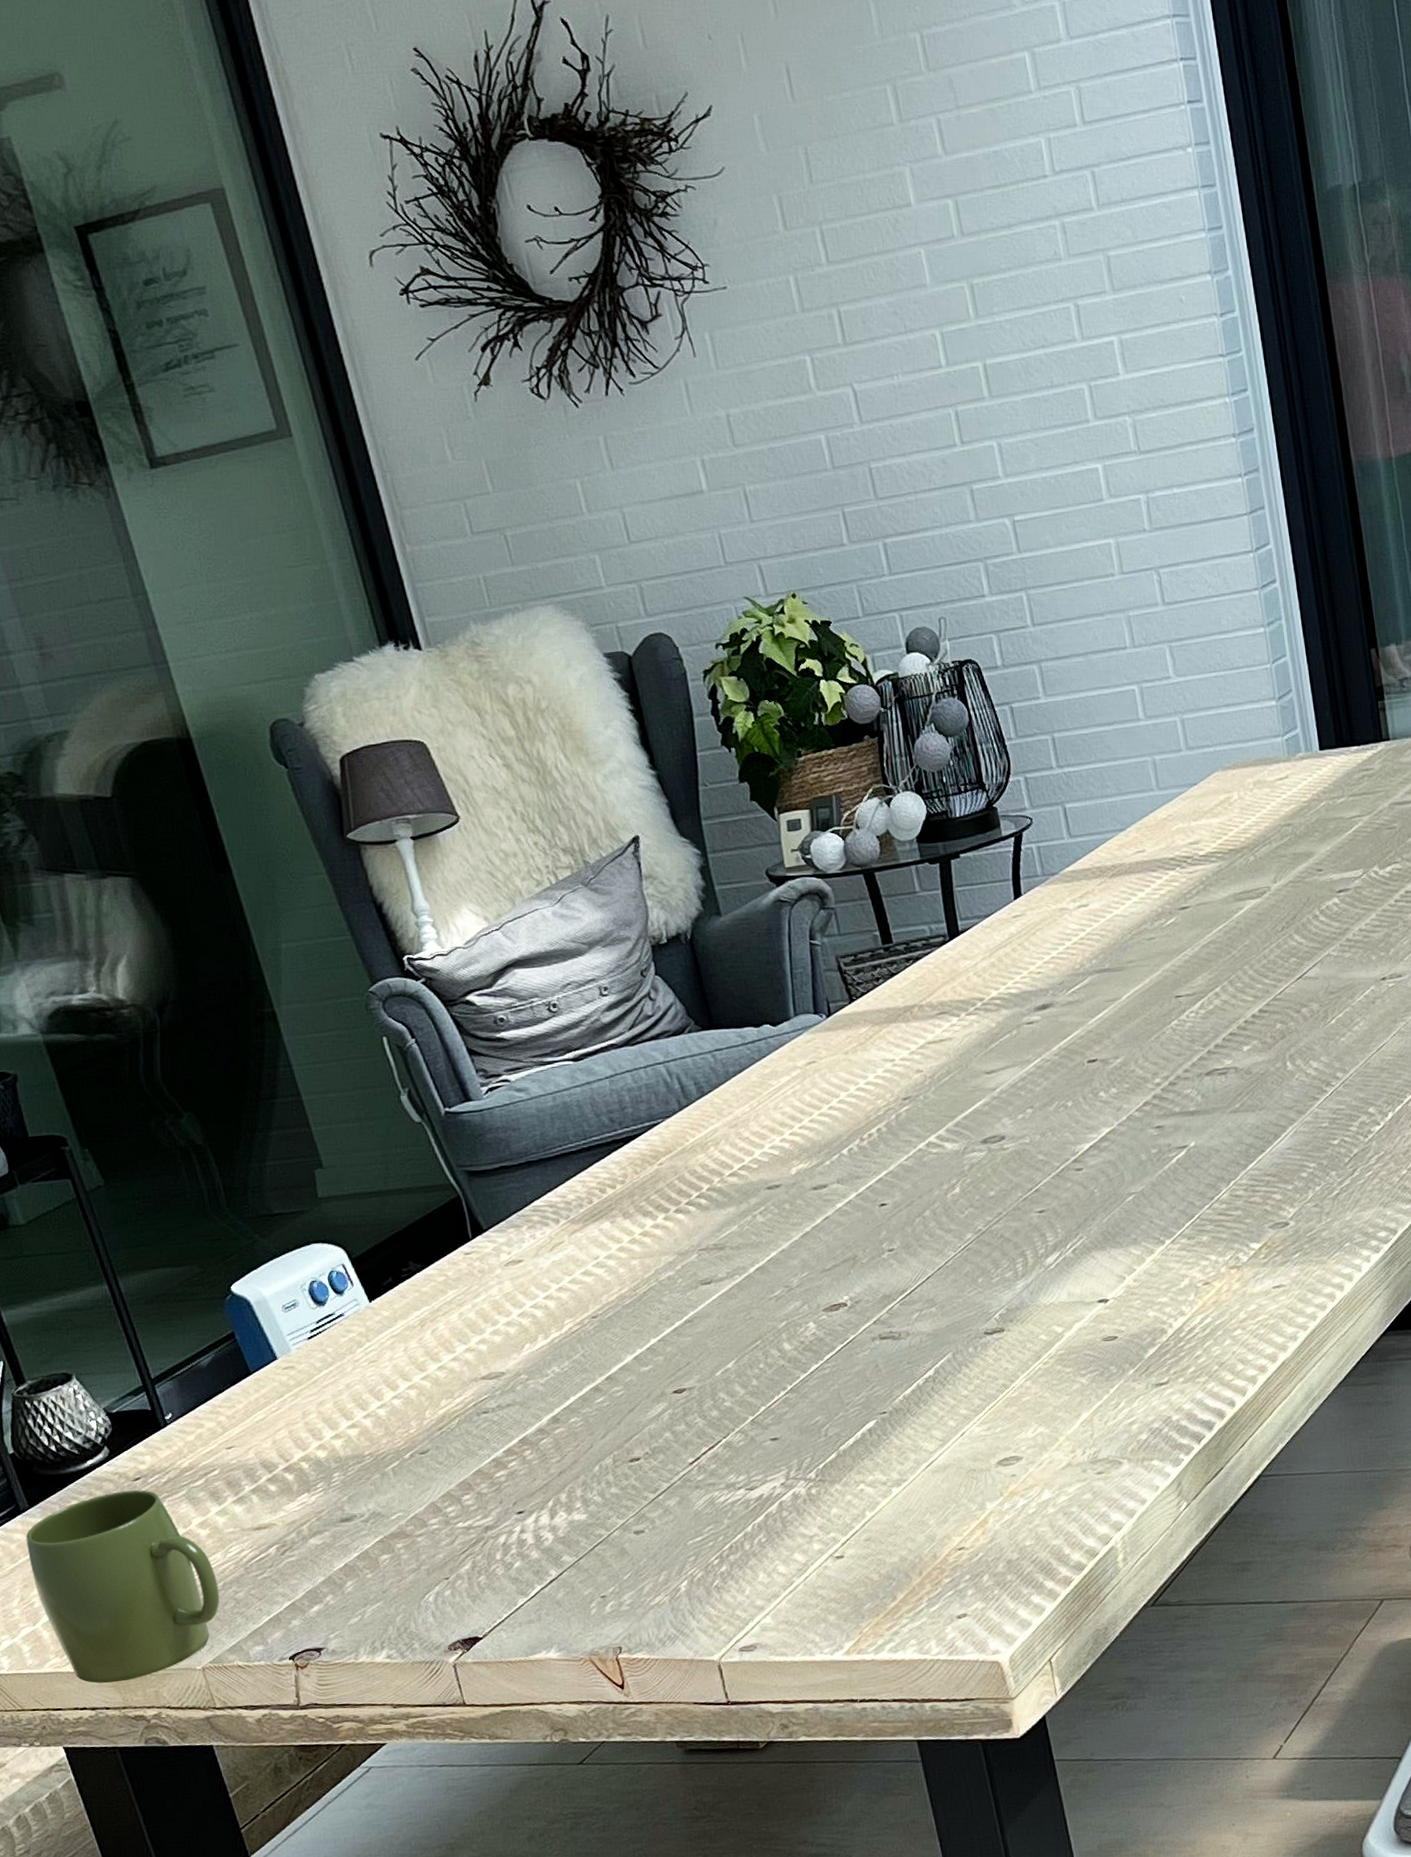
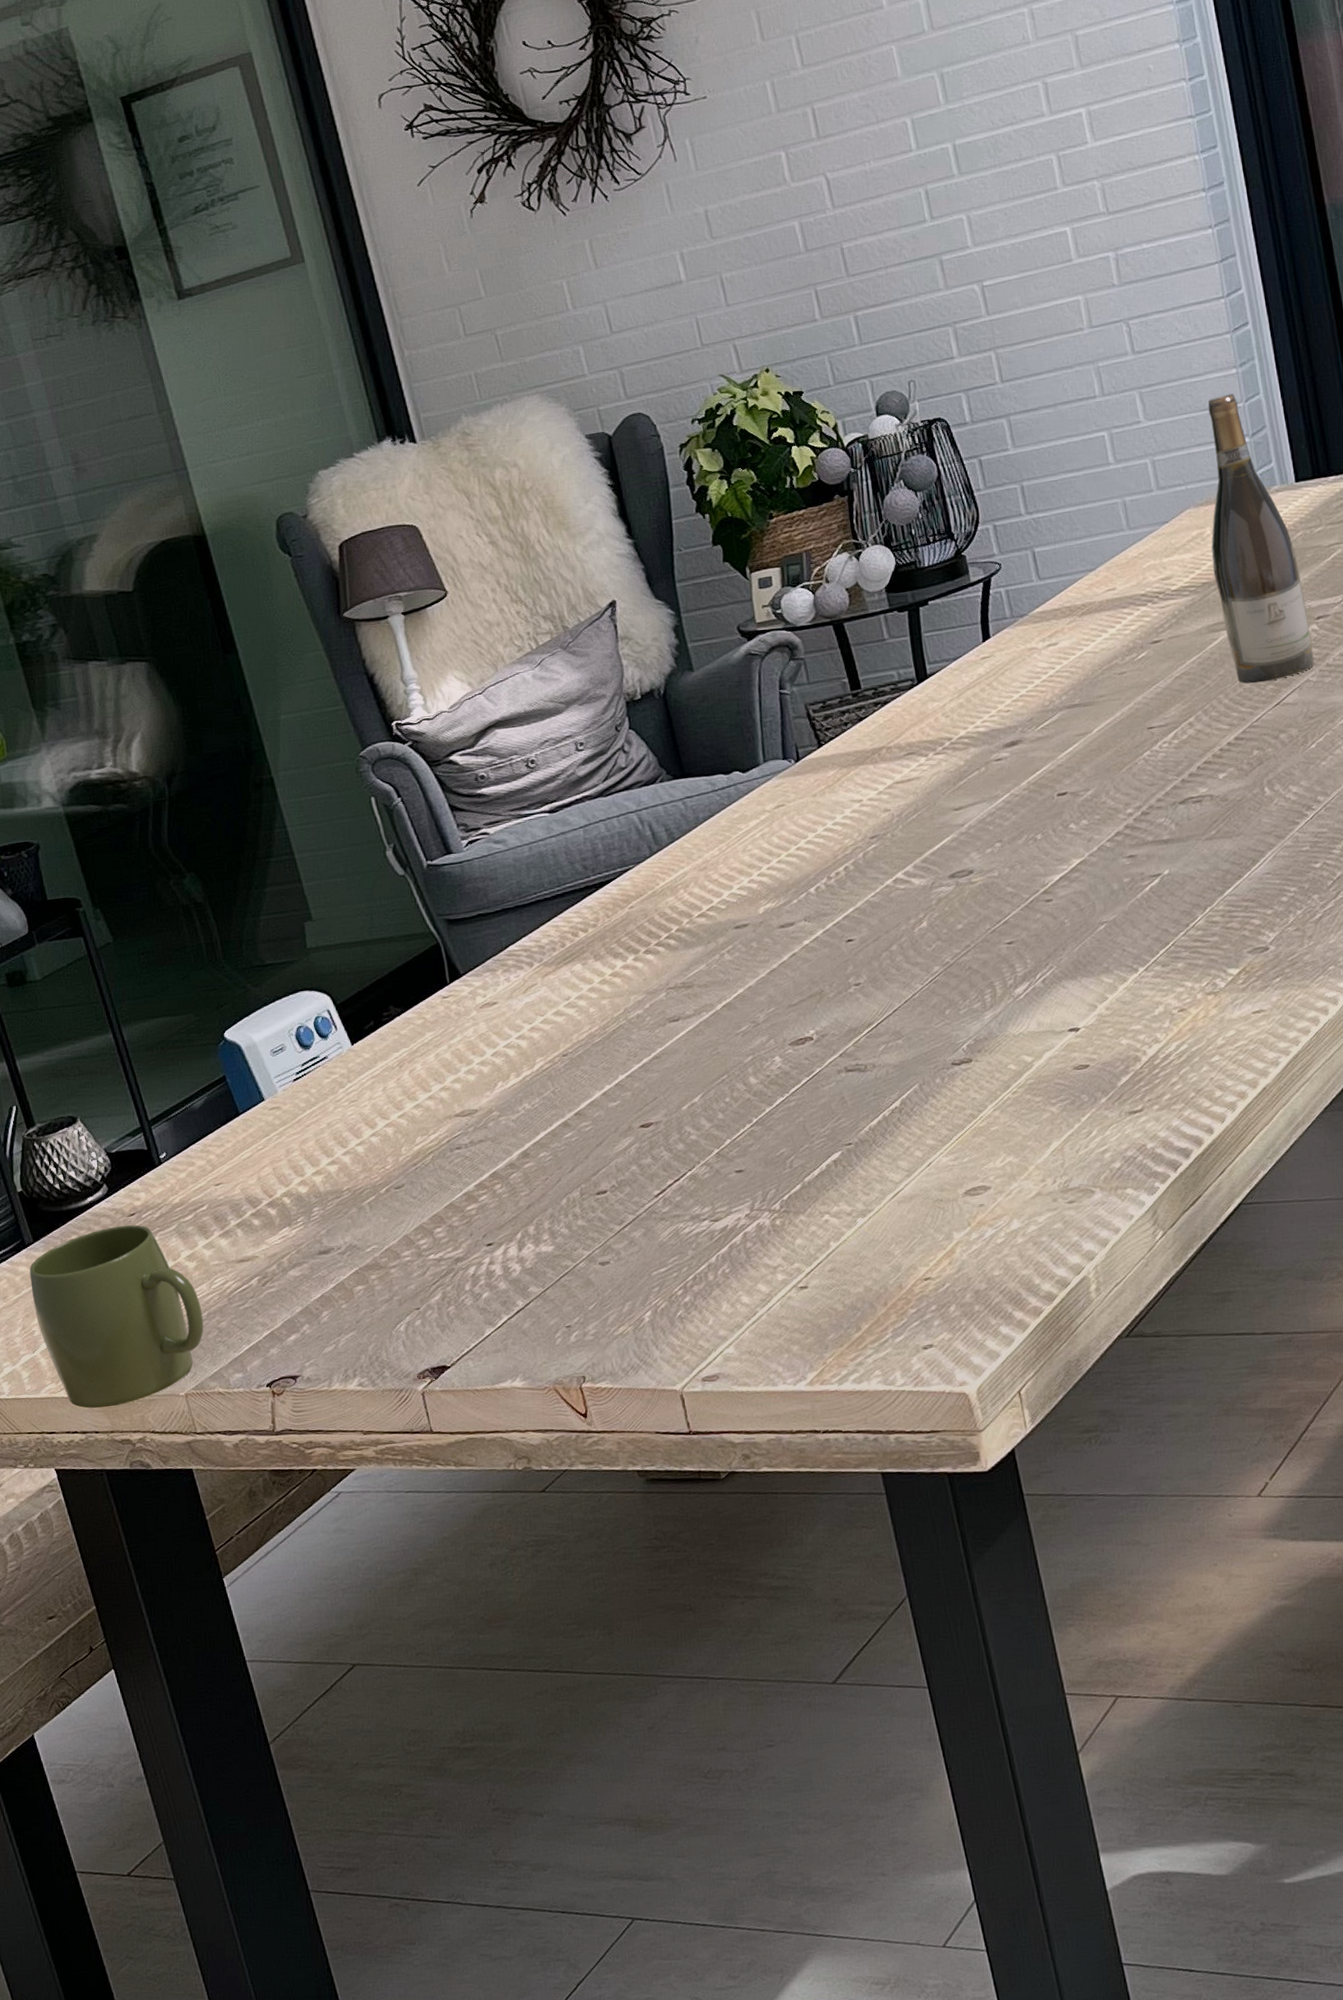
wine bottle: none [1236,653,1335,956] -> present [1208,393,1315,684]

